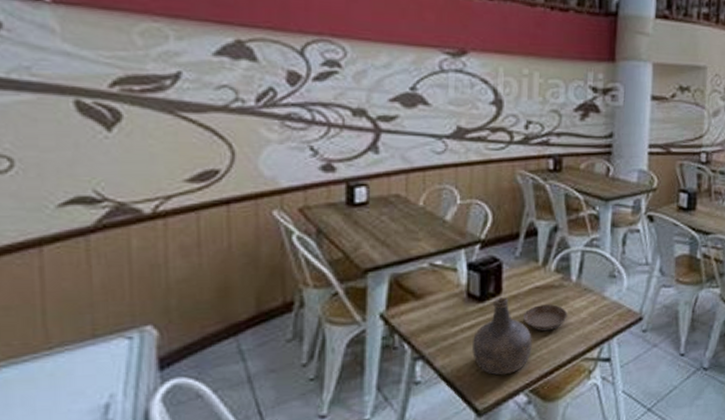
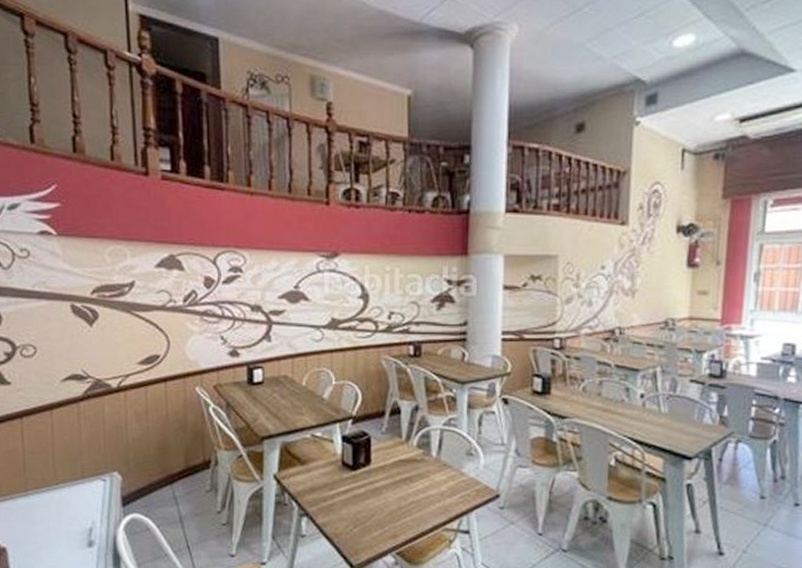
bottle: present [471,297,532,376] -> none [346,467,398,537]
saucer: present [523,305,568,331] -> none [390,476,429,501]

